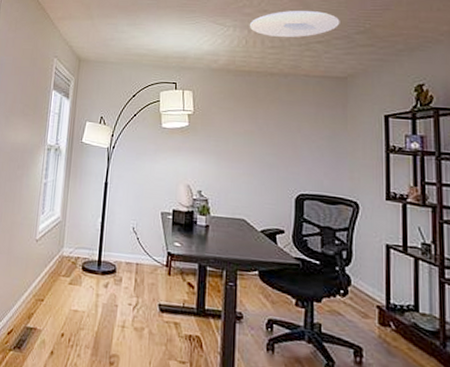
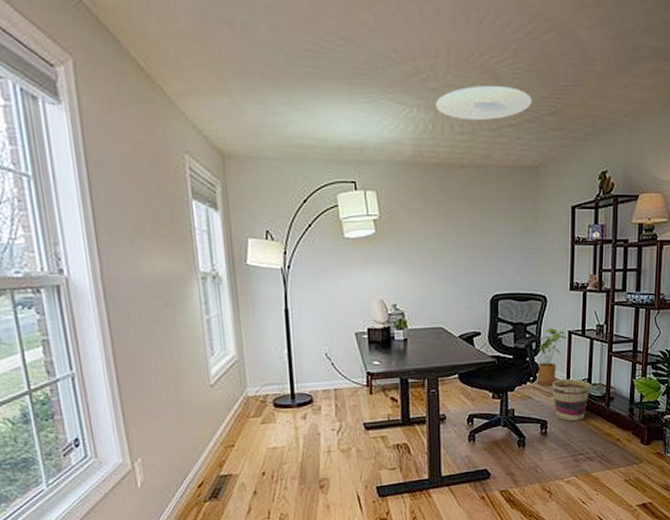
house plant: none [348,238,385,305] -> present [537,328,567,386]
basket: none [368,299,418,358] -> present [552,378,590,422]

